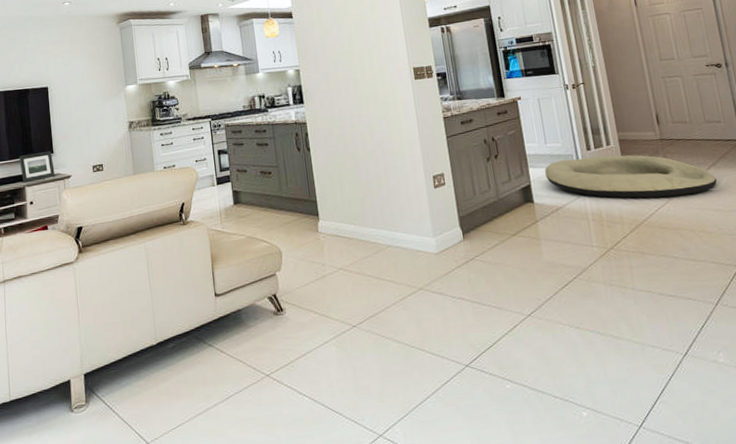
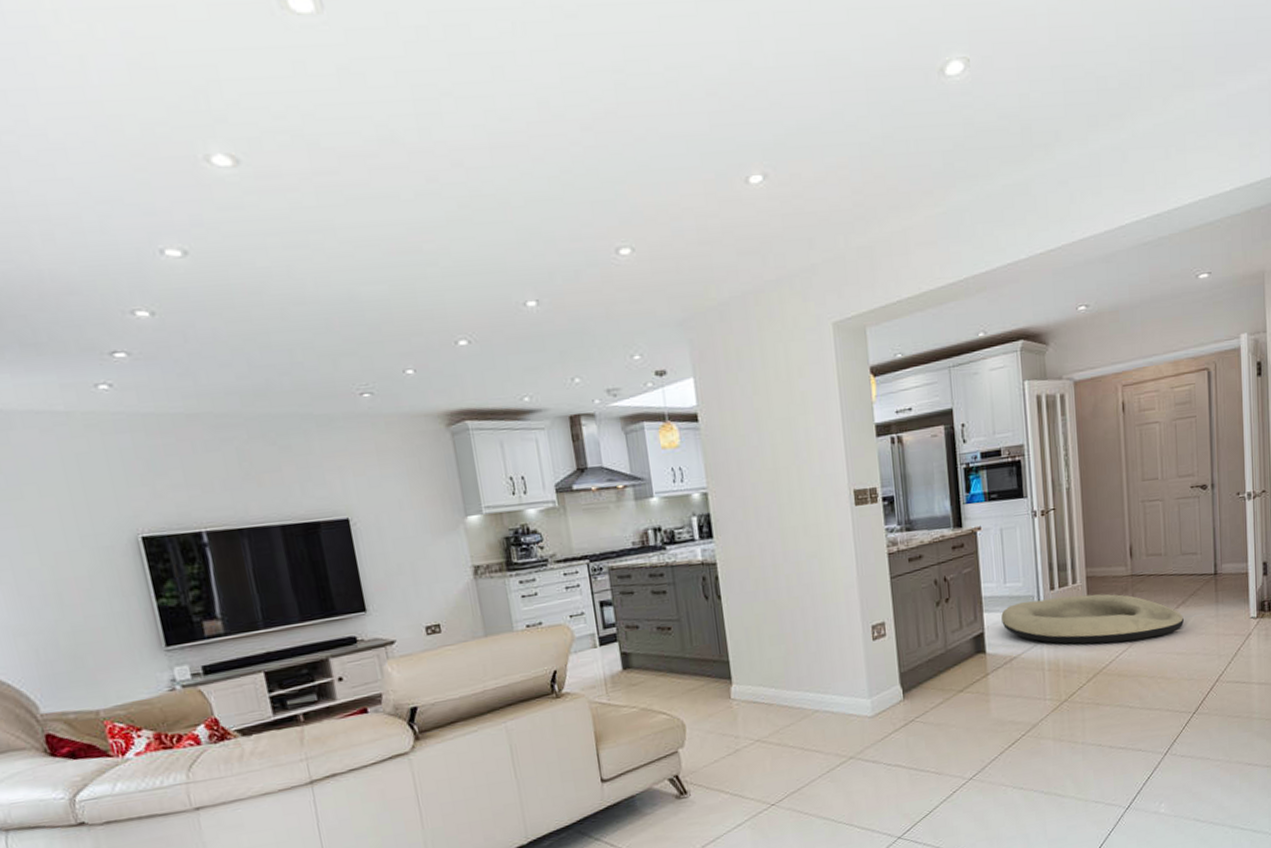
picture frame: present [19,150,55,182] -> none [315,608,372,652]

